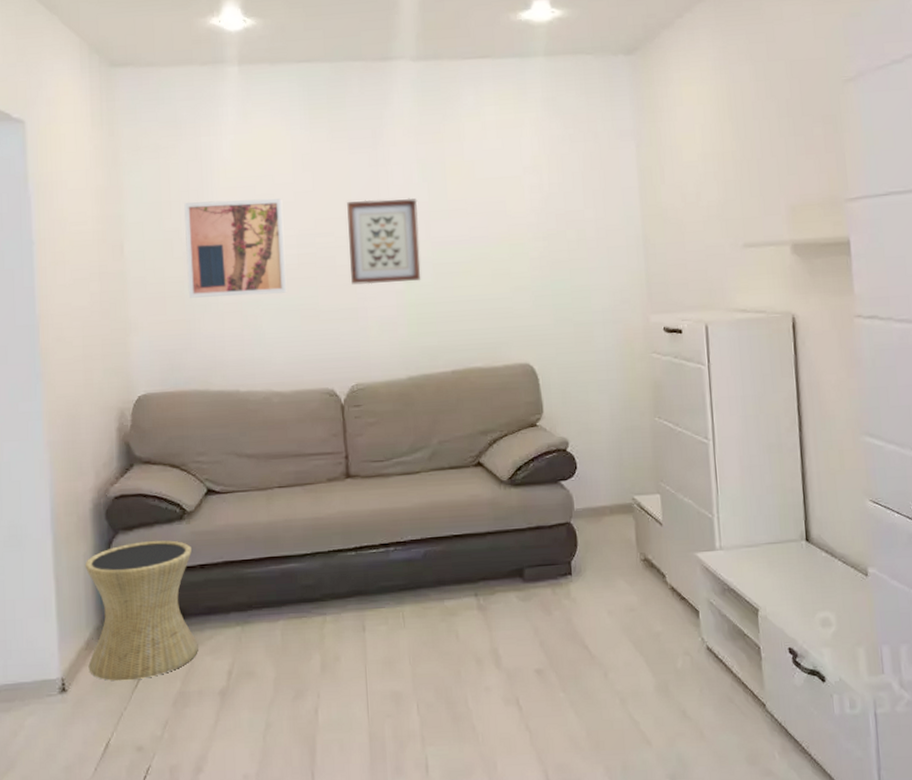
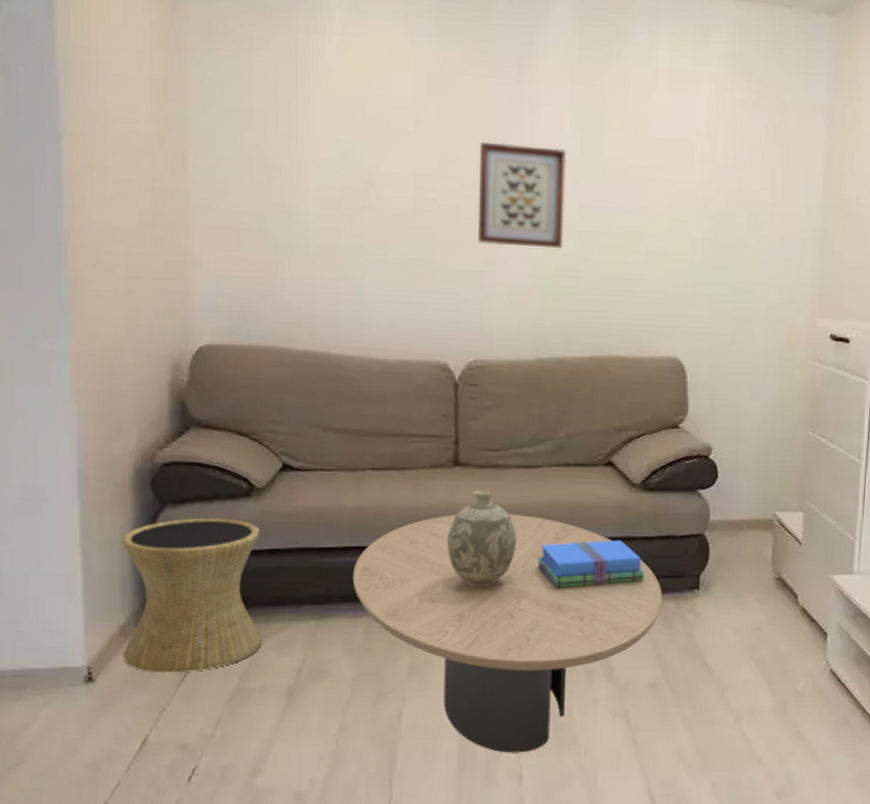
wall art: present [184,198,287,298] -> none [270,113,399,243]
coffee table: none [268,517,540,744] -> present [352,513,663,753]
decorative vase: none [345,498,405,587] -> present [446,490,517,588]
books: none [424,533,520,583] -> present [537,540,644,589]

